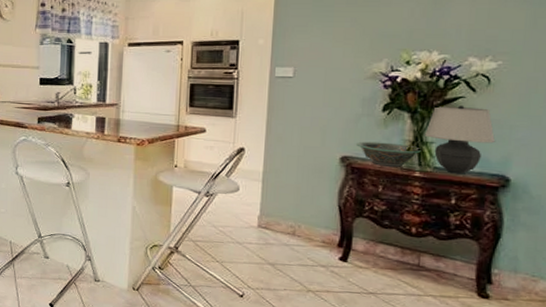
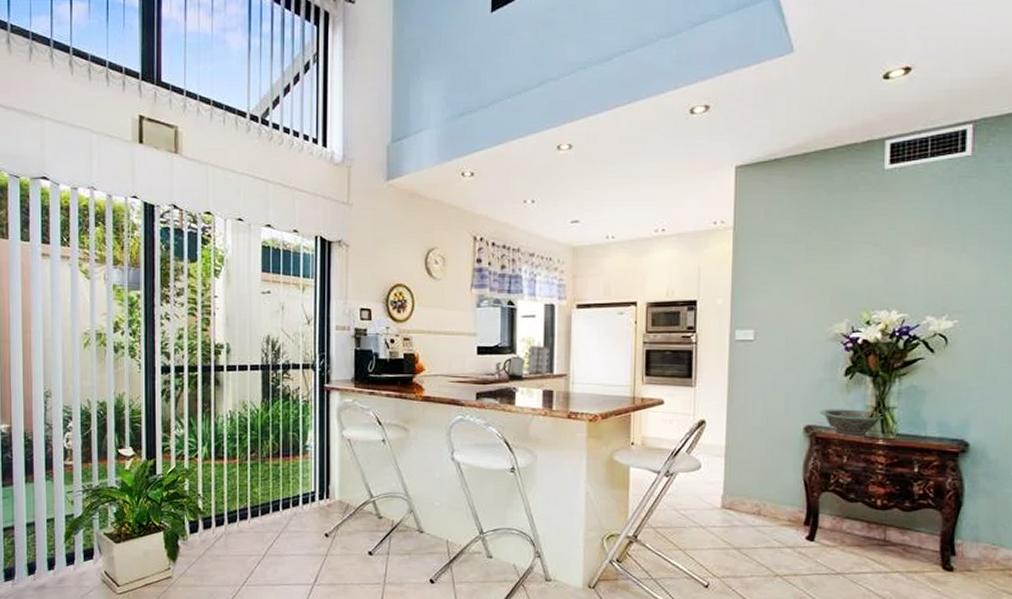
kettle: none [61,87,81,109] -> present [503,356,525,381]
spice rack: none [82,75,103,105] -> present [527,342,550,376]
table lamp: present [425,106,496,174] -> none [887,368,955,440]

